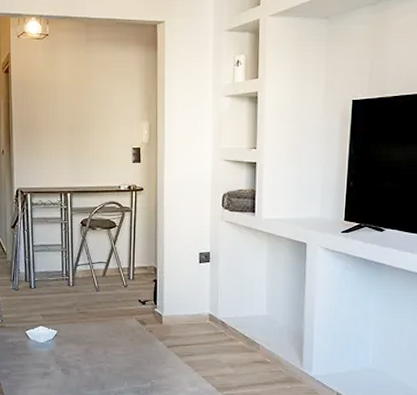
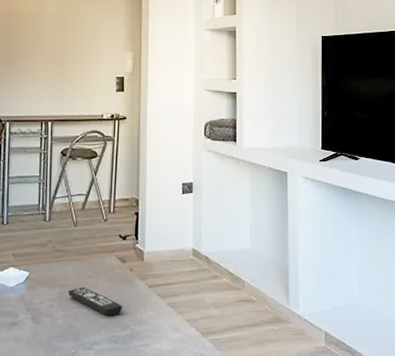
remote control: none [93,344,144,370] -> present [68,286,123,316]

